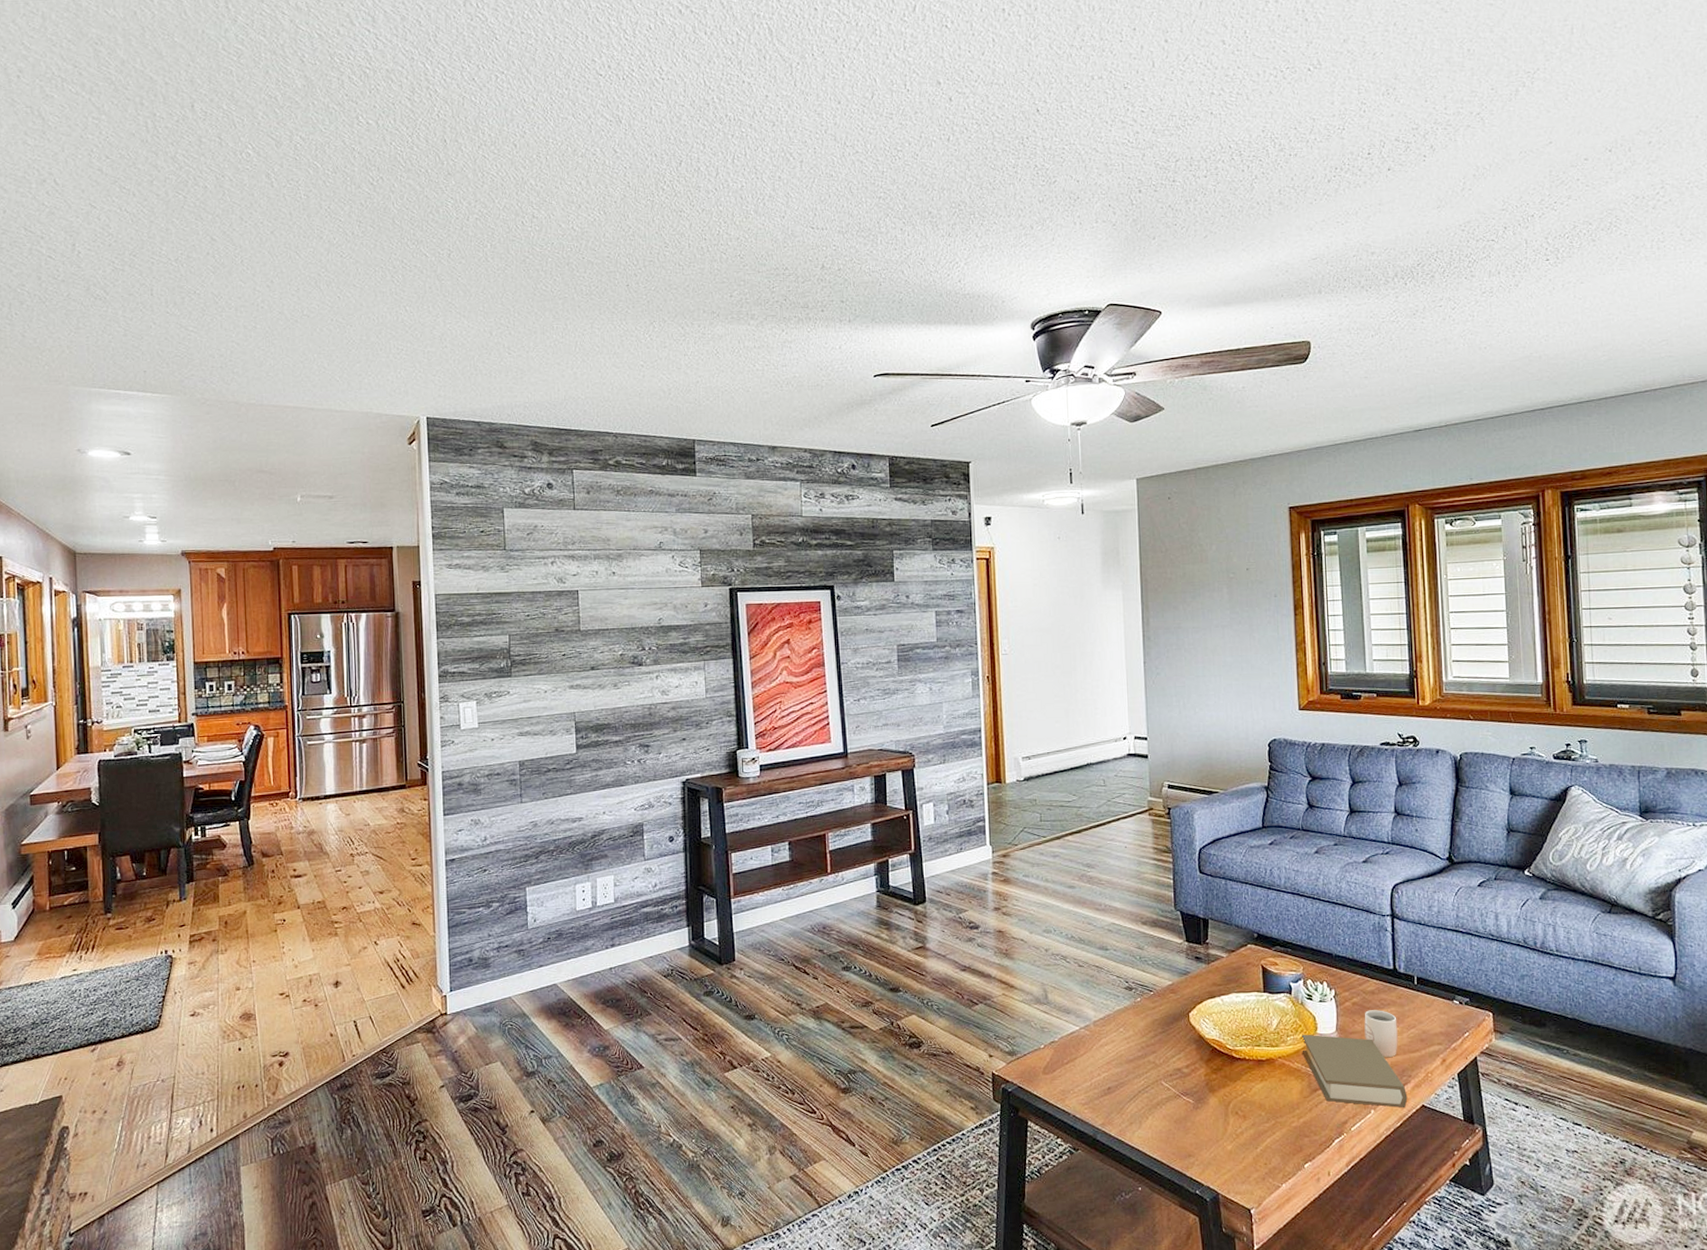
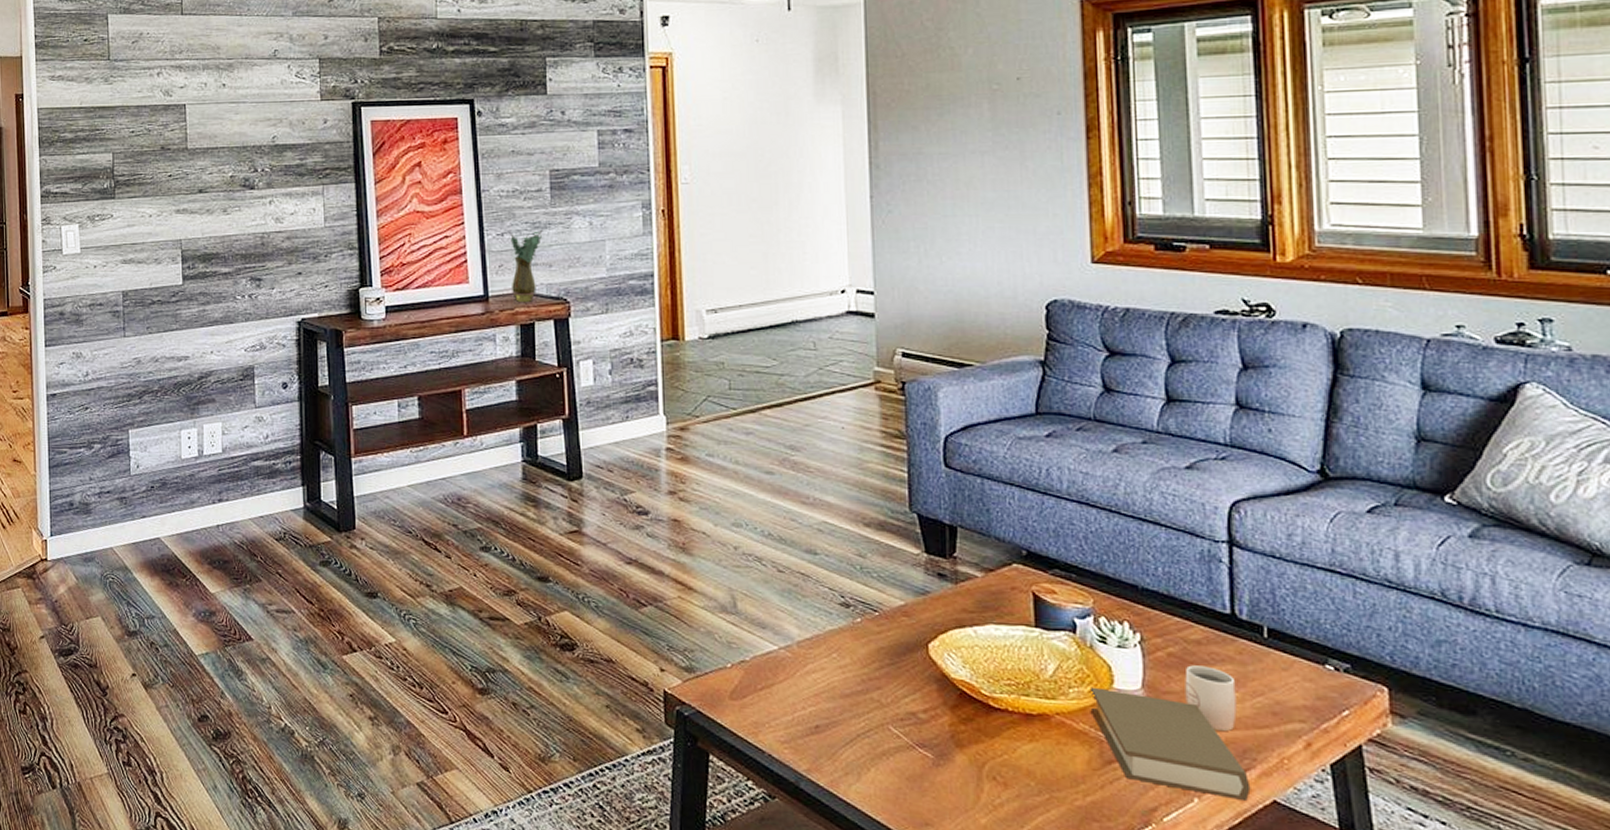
vase: none [865,696,892,757] -> present [510,231,543,302]

